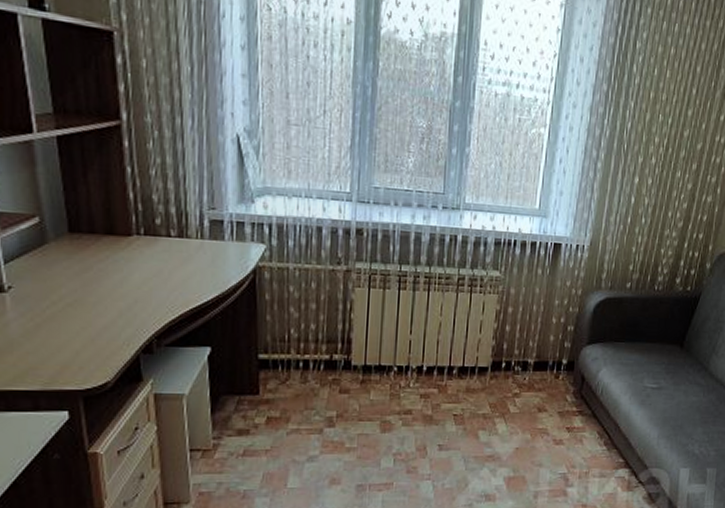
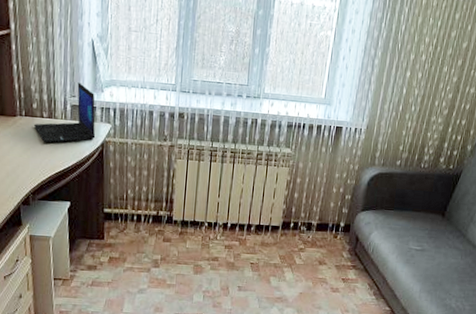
laptop: none [158,190,245,271] -> present [34,82,96,143]

